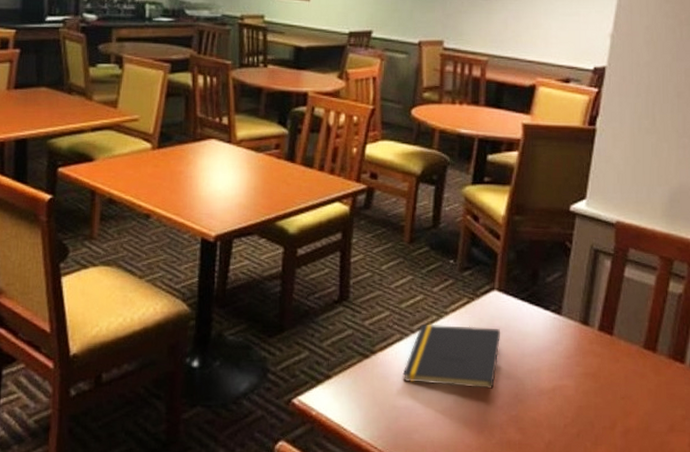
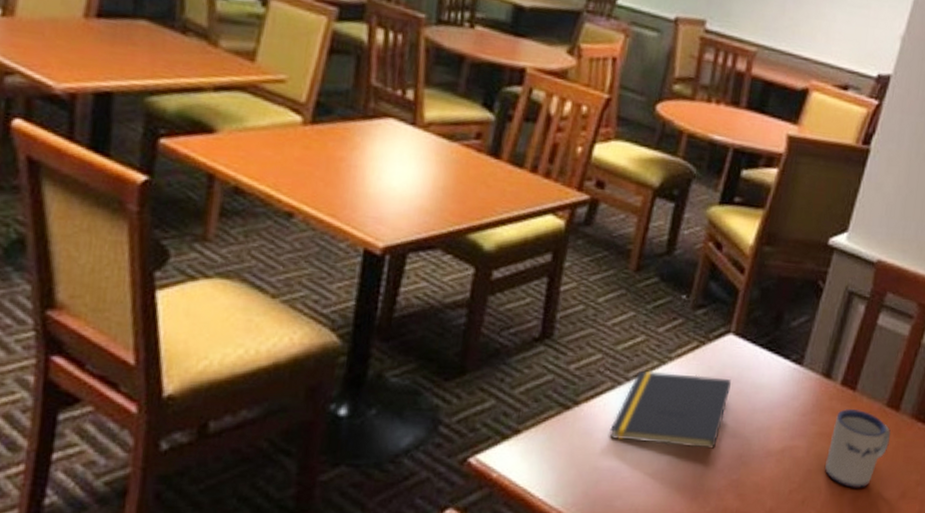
mug: none [594,352,651,423] -> present [825,409,891,488]

